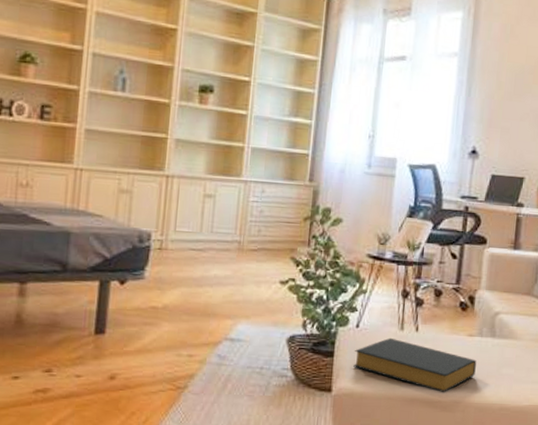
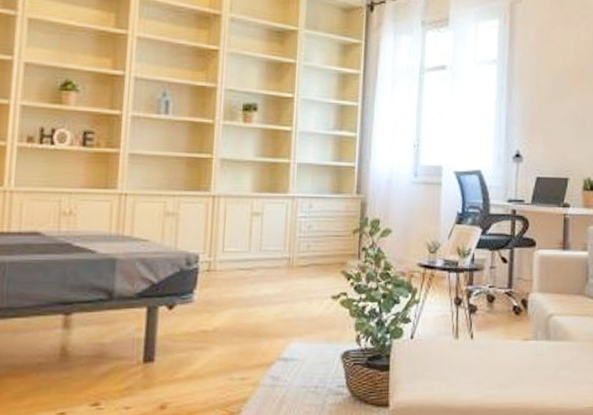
hardback book: present [353,337,477,393] -> none [410,347,533,401]

